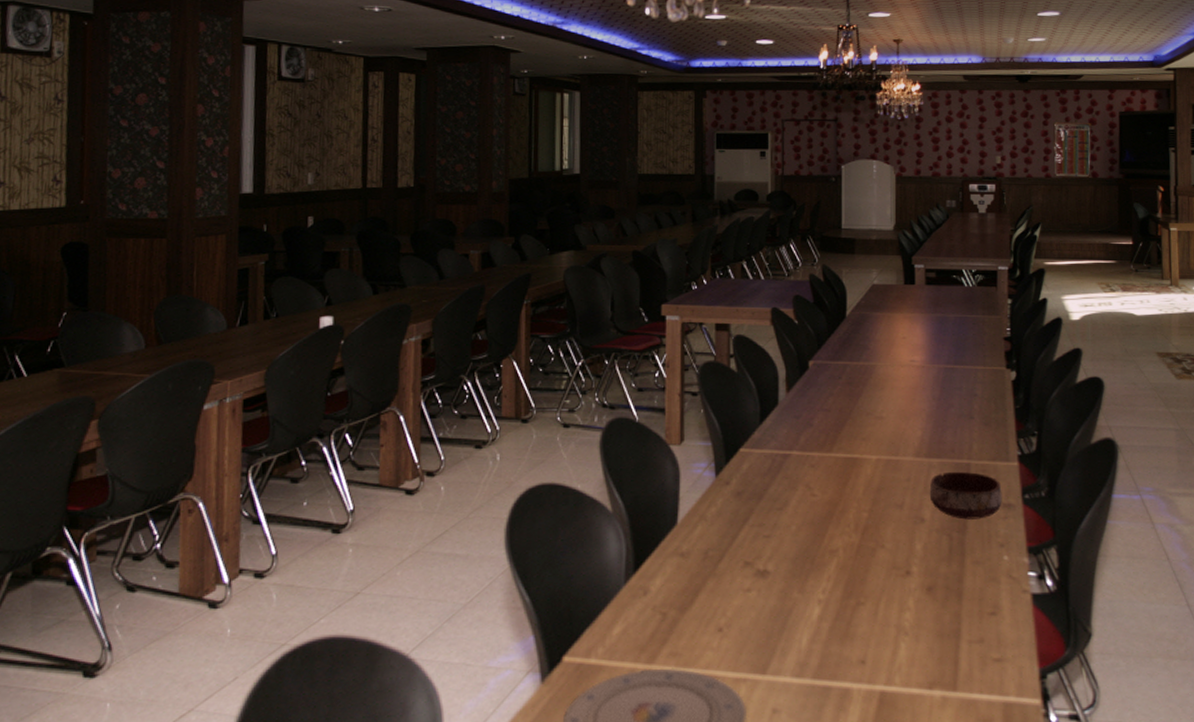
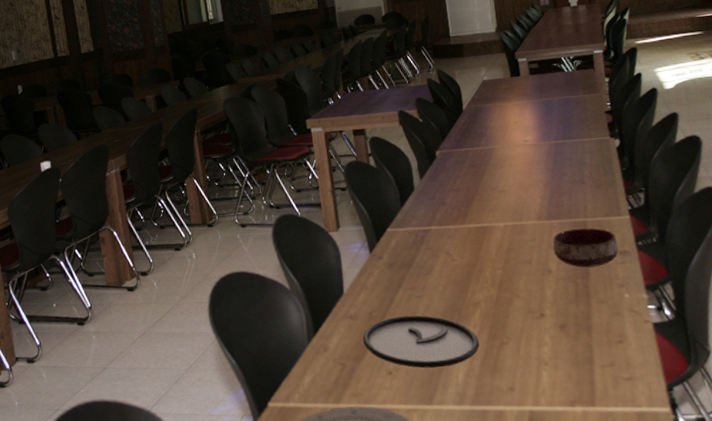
plate: none [693,558,831,627] -> present [363,315,480,368]

